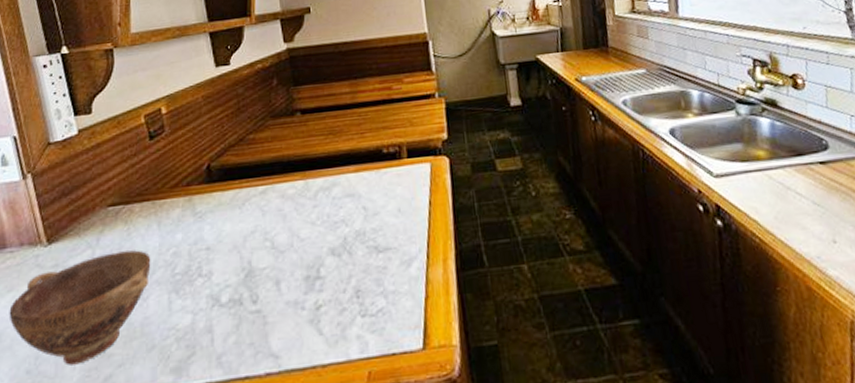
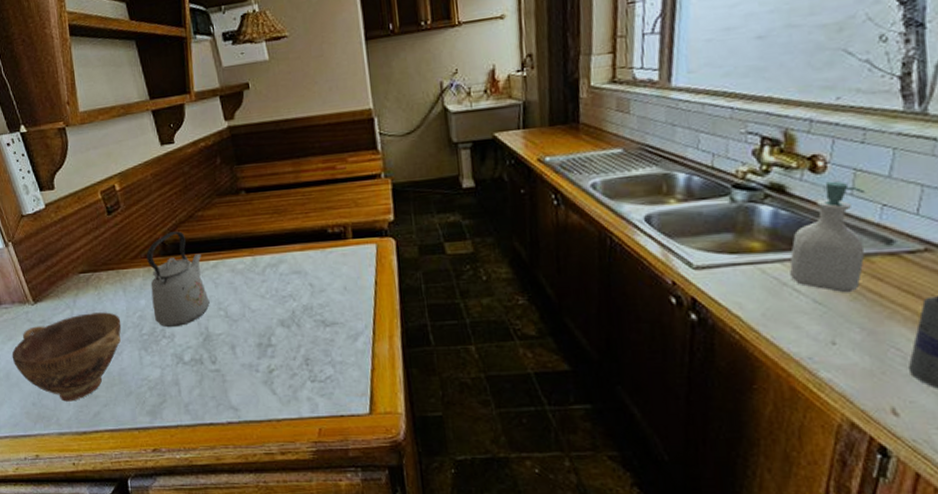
kettle: none [189,156,255,265] -> present [146,231,210,328]
soap bottle: none [788,95,846,195] -> present [789,180,866,293]

